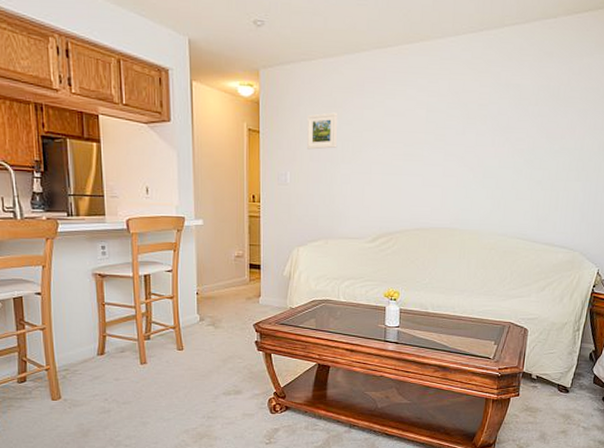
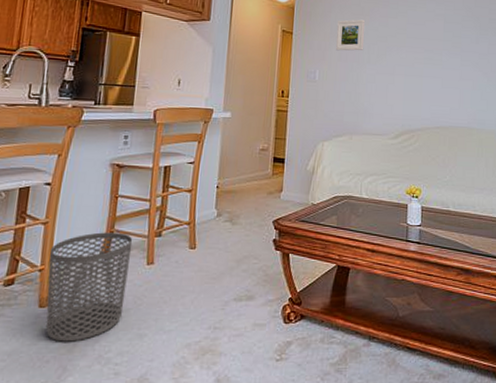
waste bin: none [51,336,125,428] -> present [46,232,133,342]

